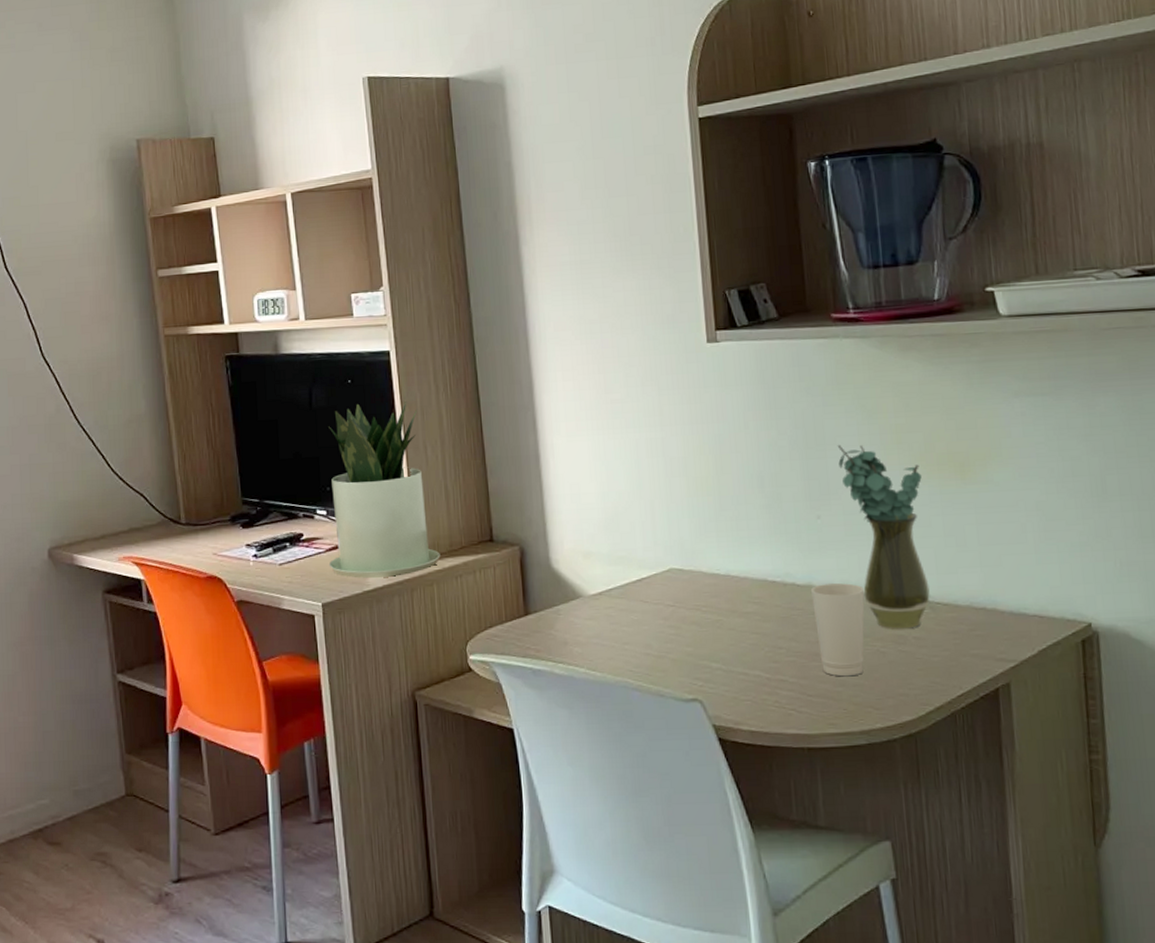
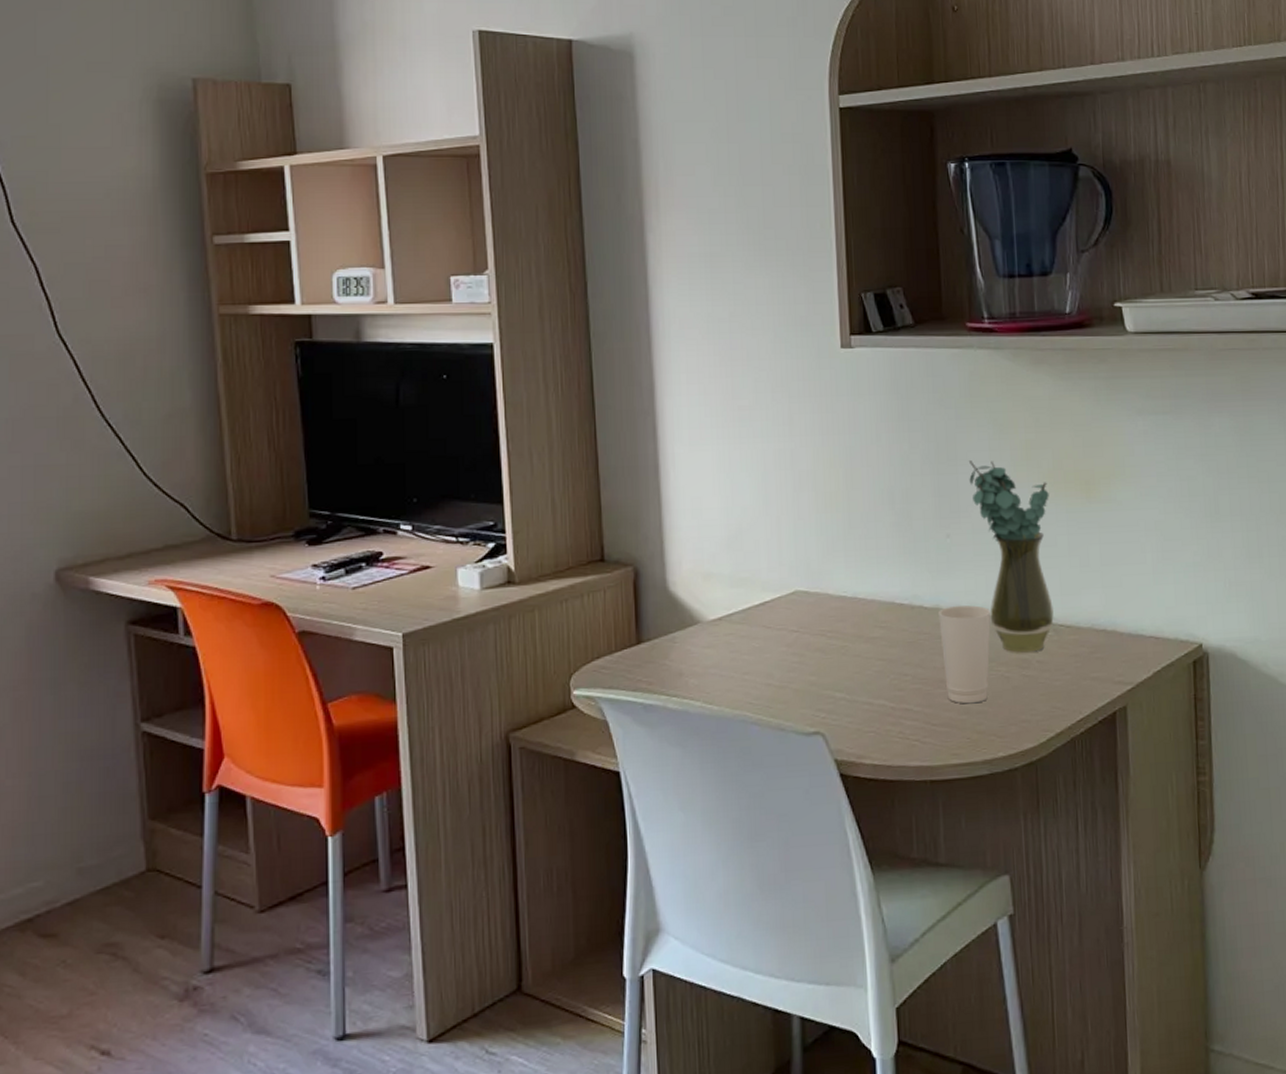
planter: present [328,401,440,579] -> none [412,402,544,604]

